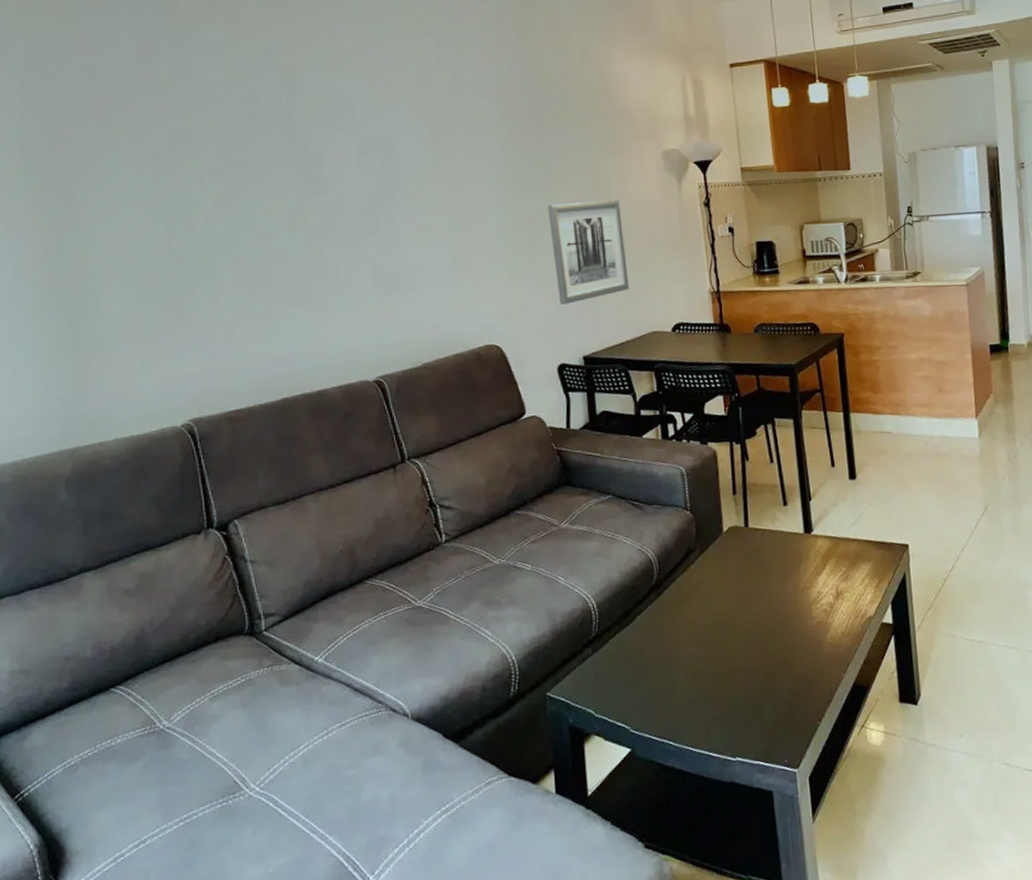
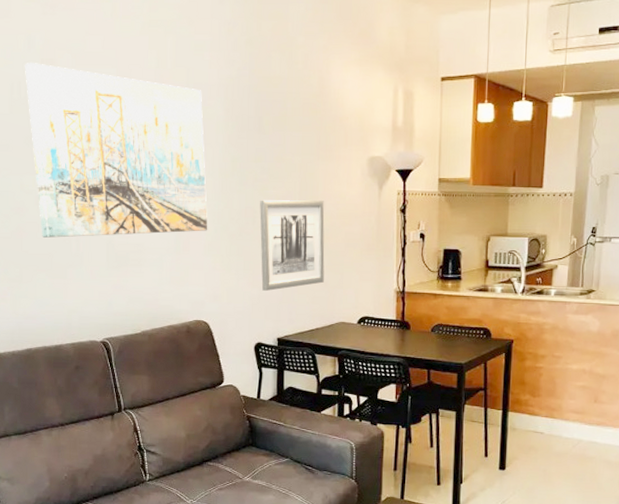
wall art: none [262,72,491,266] -> present [25,63,208,238]

